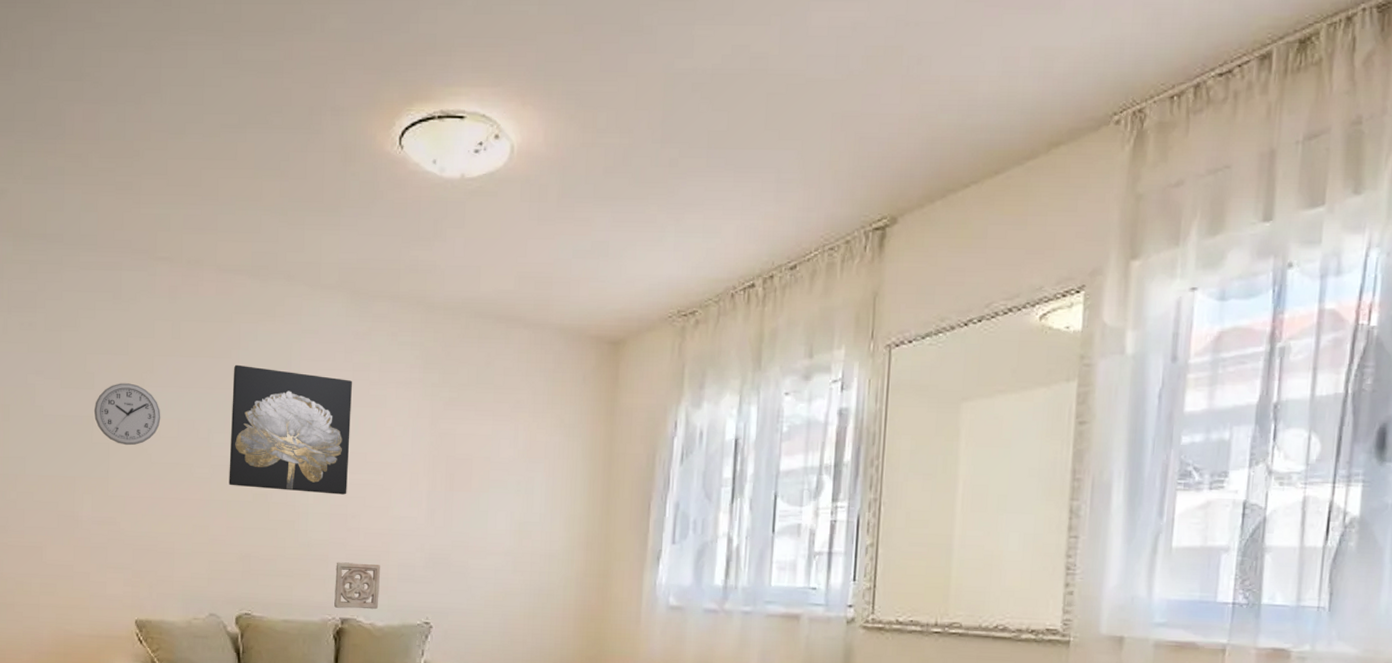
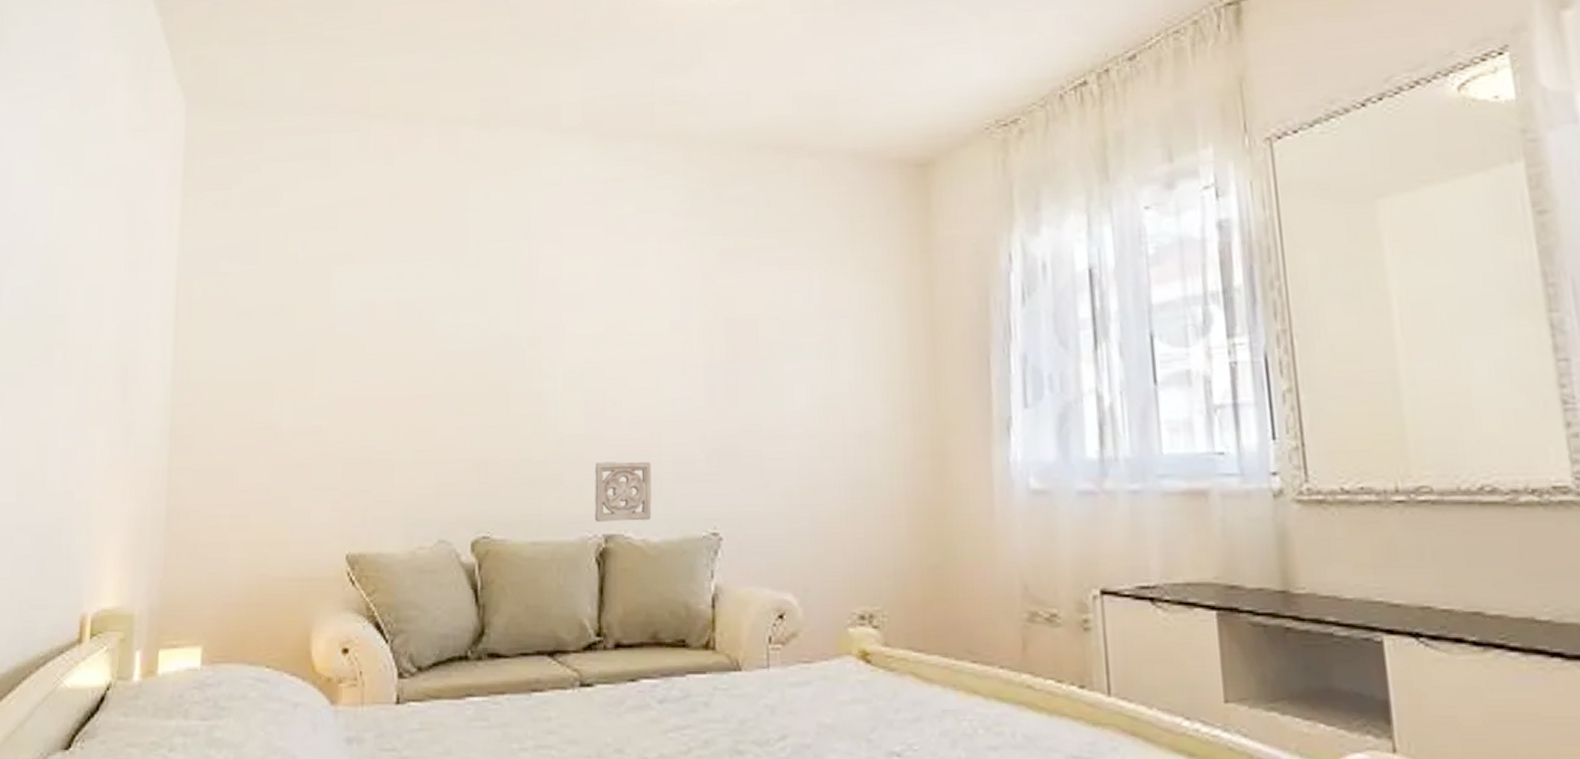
wall clock: present [93,383,161,446] -> none [296,262,376,336]
wall art: present [228,364,352,495] -> none [458,229,605,377]

